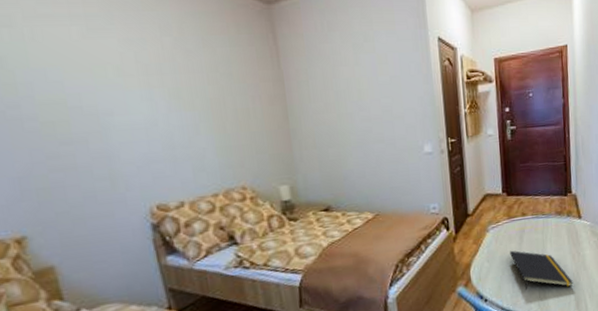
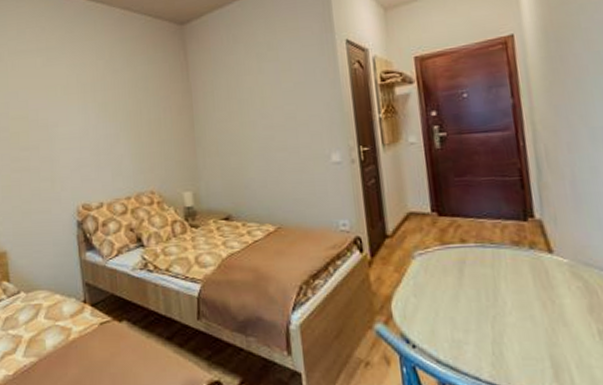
notepad: present [509,250,574,291] -> none [444,285,548,348]

